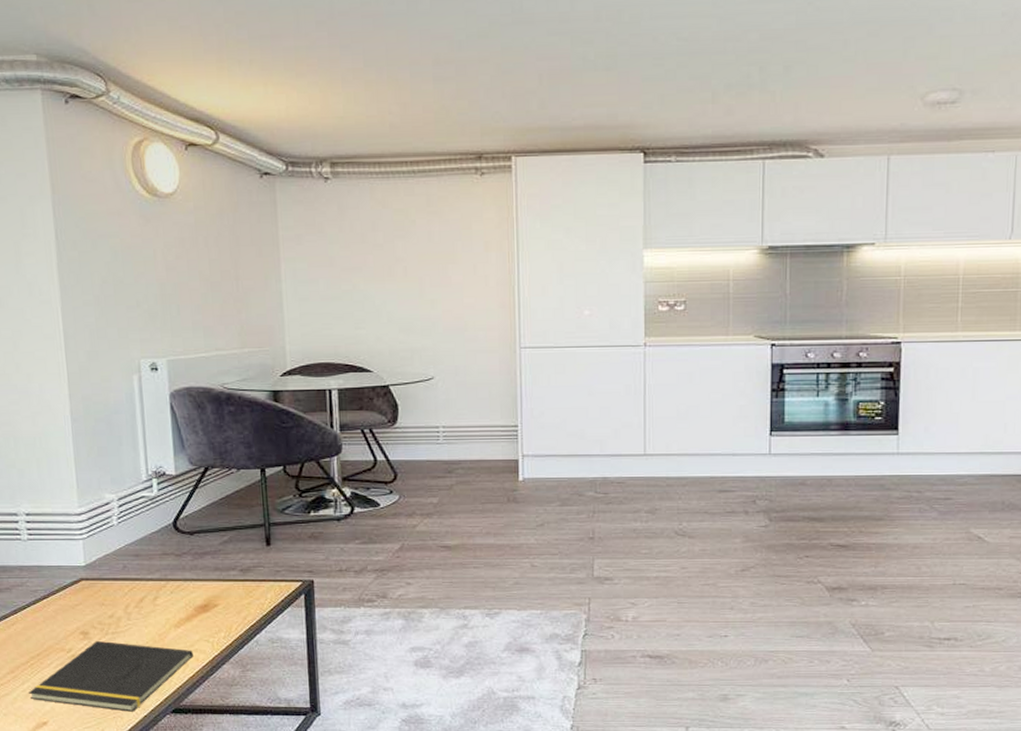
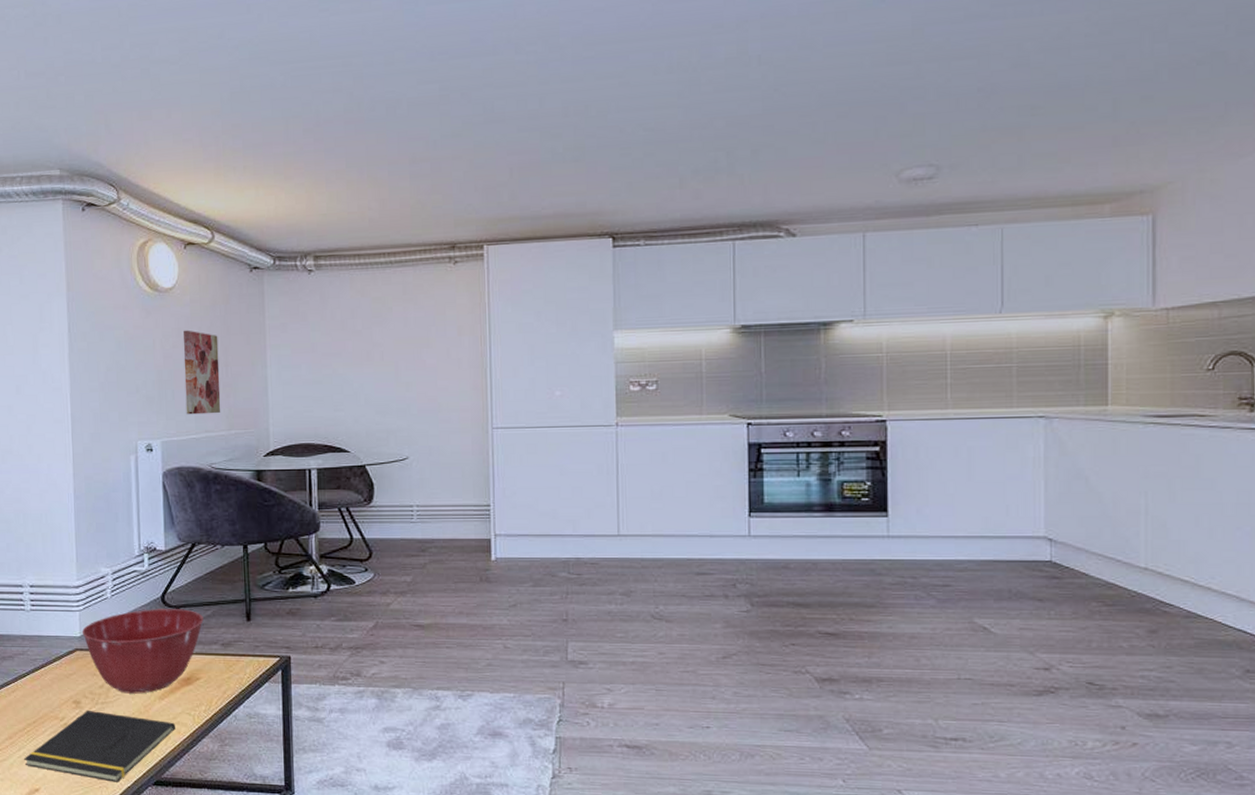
mixing bowl: none [86,535,220,623] -> present [81,609,204,694]
wall art: none [187,239,232,332] -> present [183,330,221,415]

